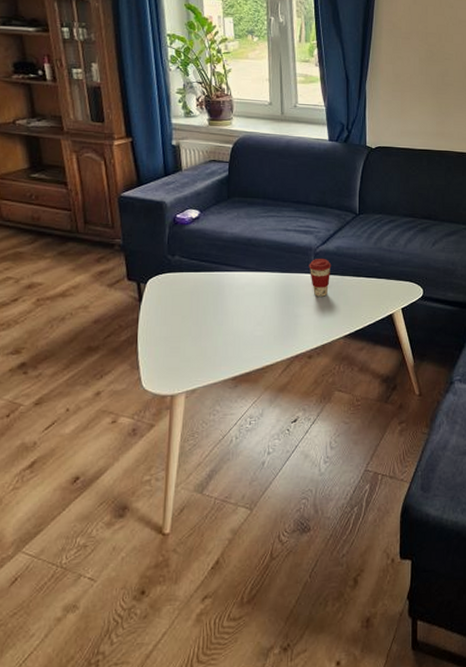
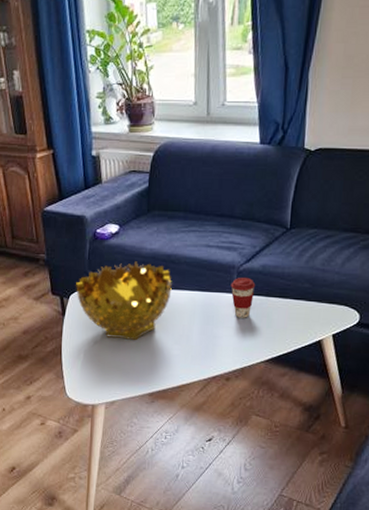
decorative bowl: none [154,245,253,324] -> present [76,261,172,341]

